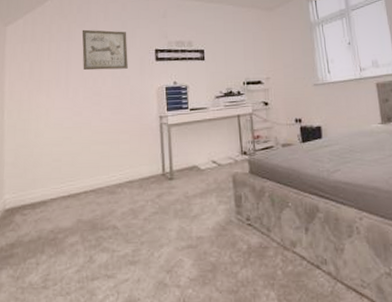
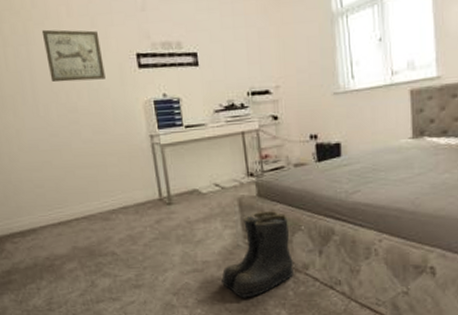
boots: none [213,188,283,277] -> present [220,211,295,298]

